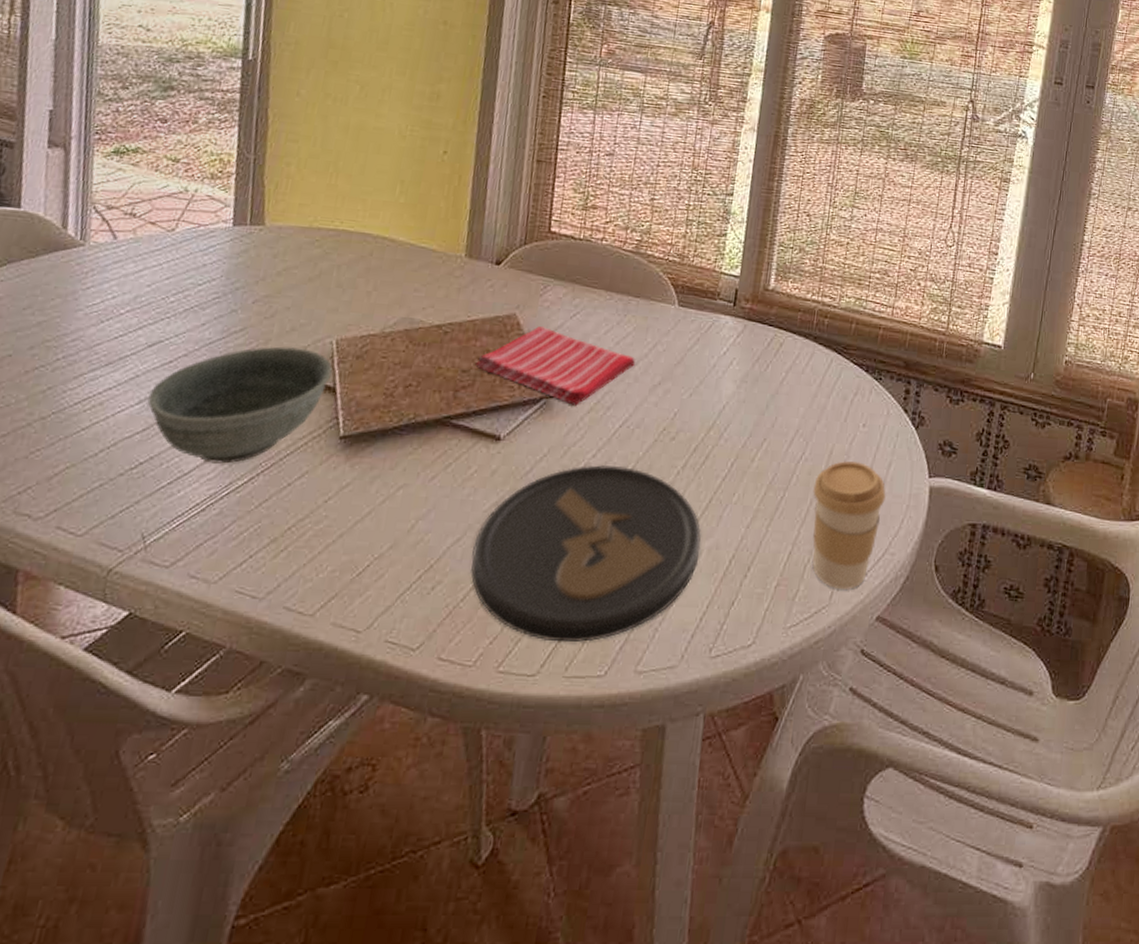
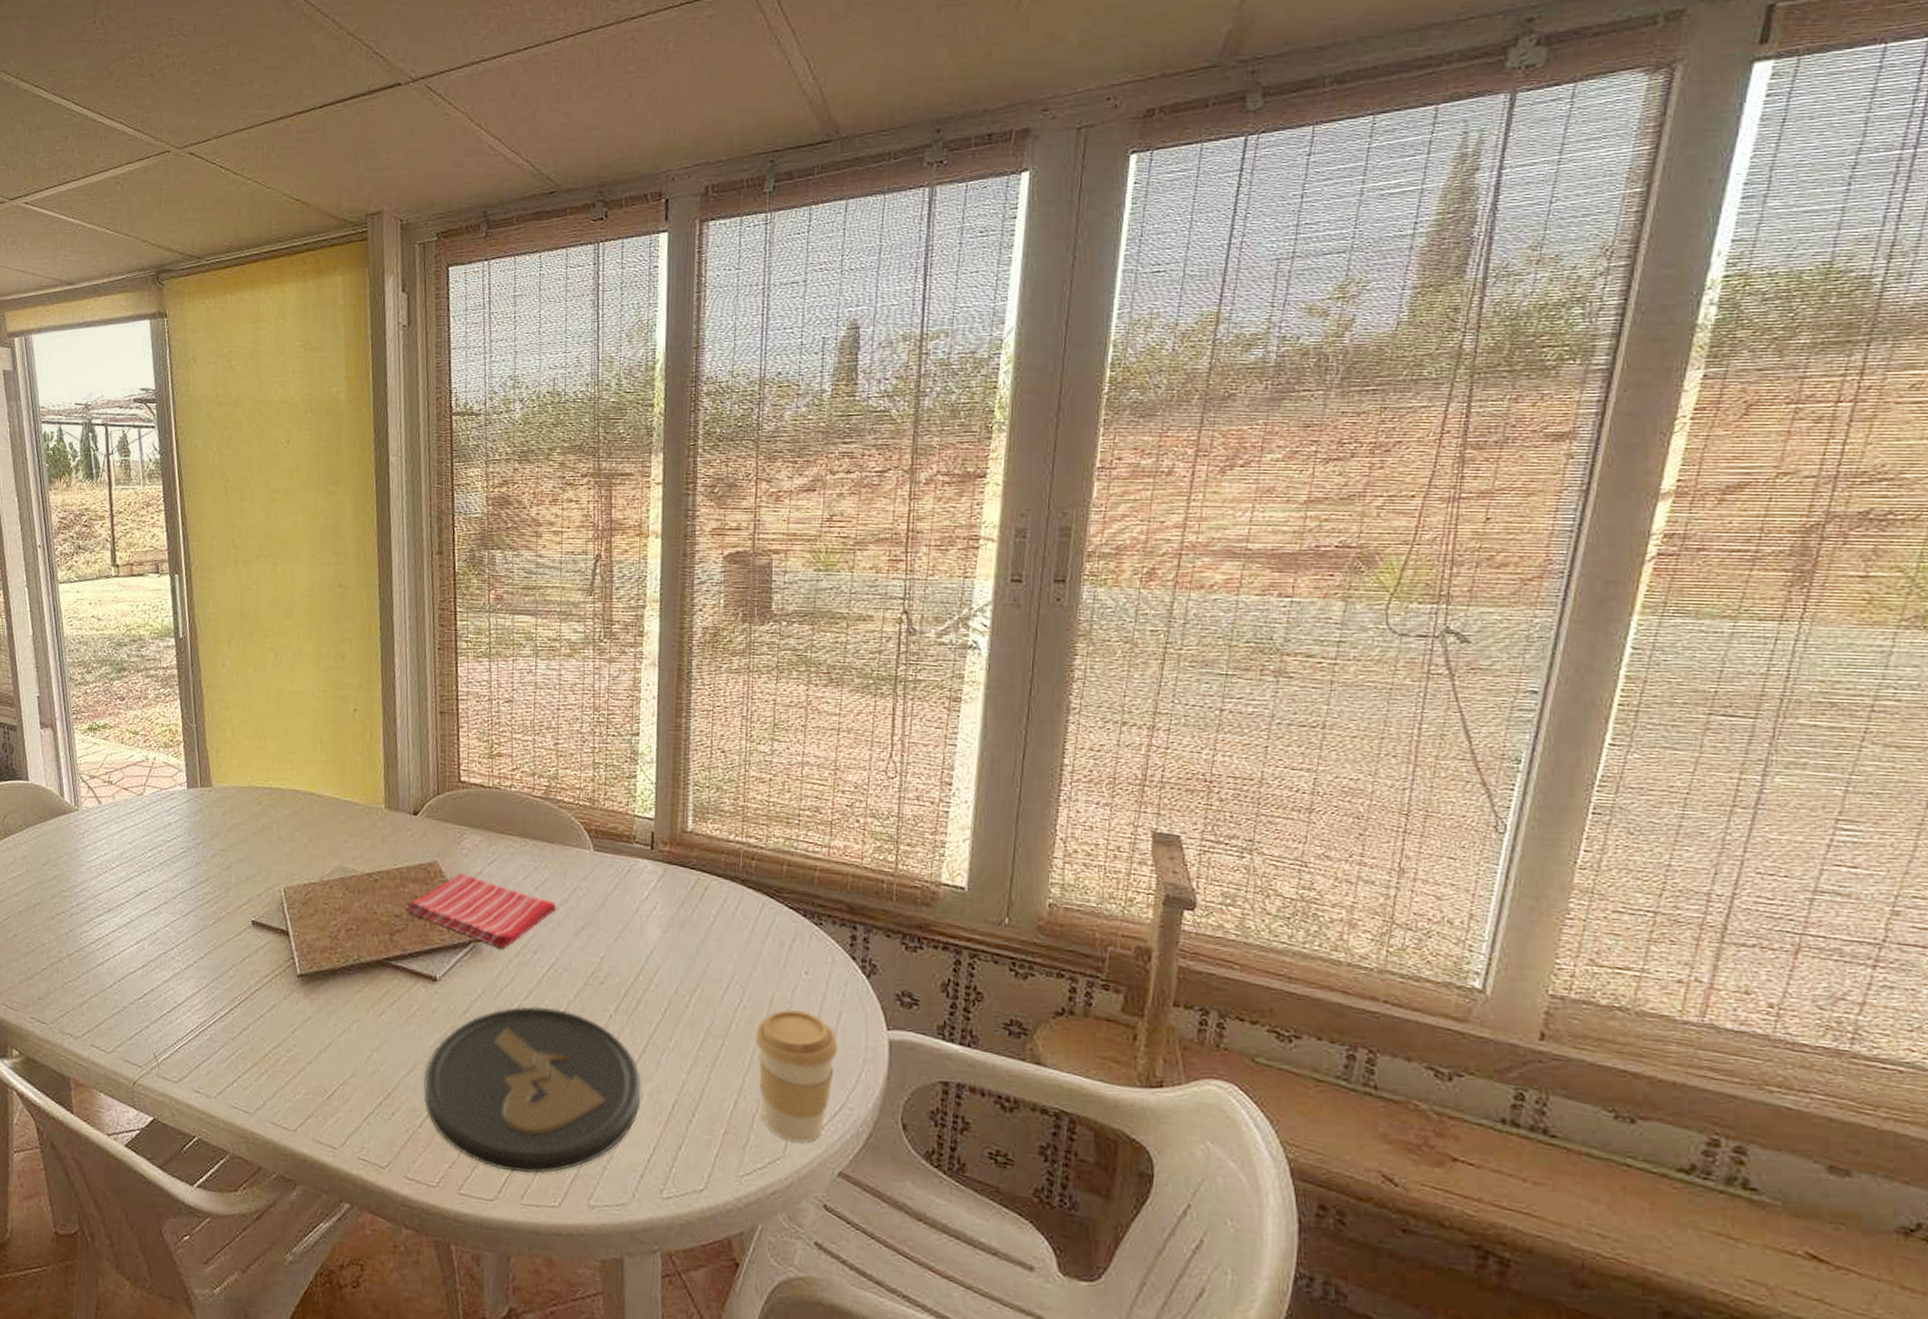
bowl: present [147,346,333,464] -> none [143,894,284,997]

